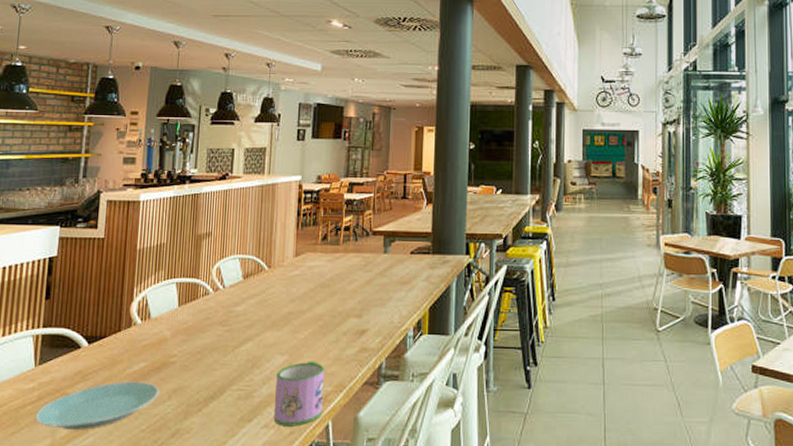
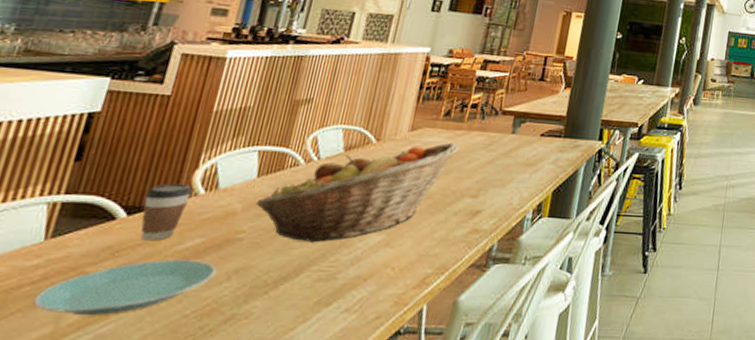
coffee cup: none [98,315,132,366] -> present [141,183,193,241]
fruit basket: none [181,265,339,364] -> present [255,142,459,243]
mug: present [273,361,324,427] -> none [357,241,427,311]

